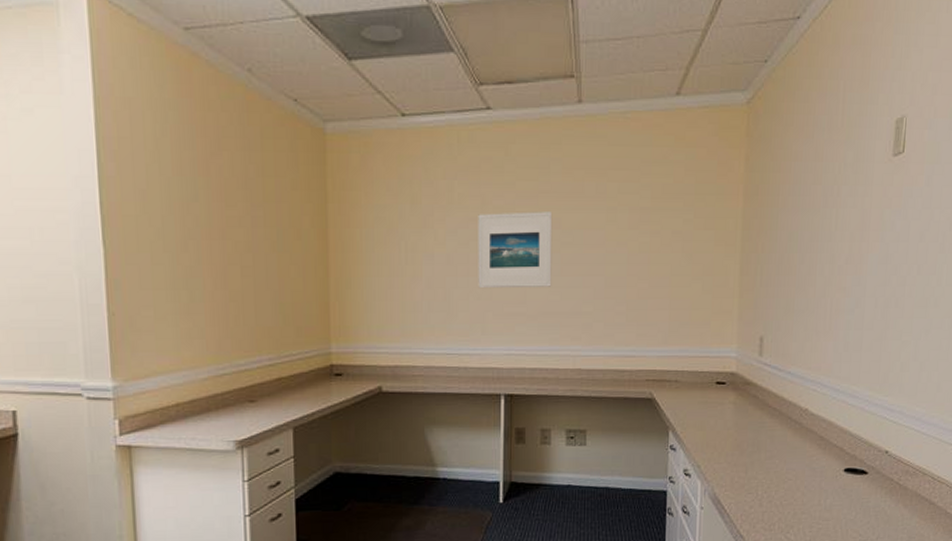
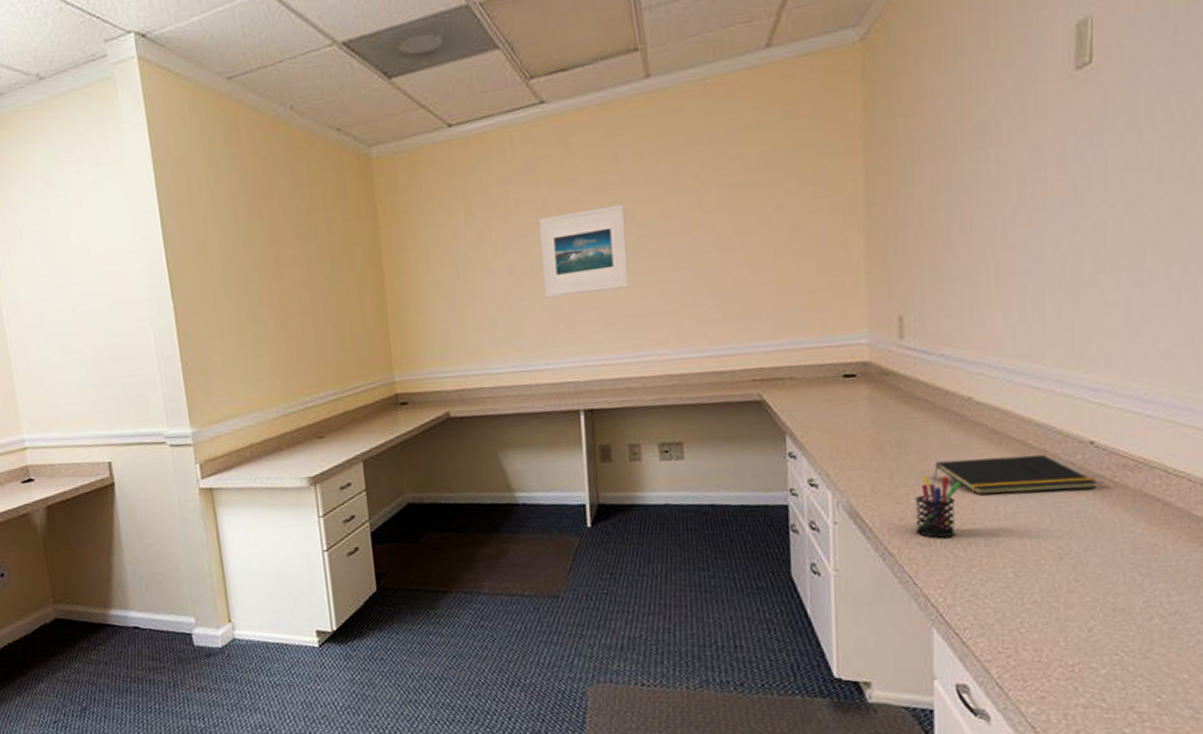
pen holder: none [761,471,796,524] -> present [915,475,962,538]
notepad: none [777,459,889,490] -> present [934,454,1098,495]

